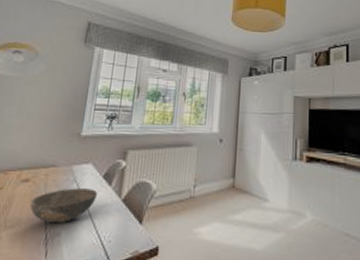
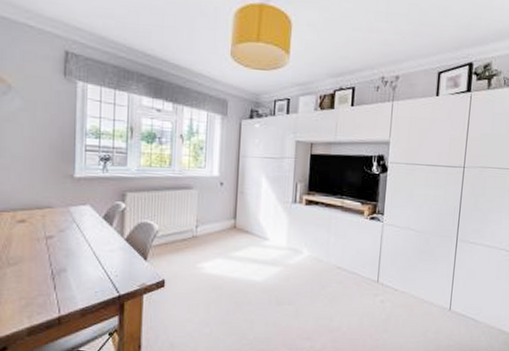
bowl: present [29,188,98,224] -> none [30,228,100,261]

